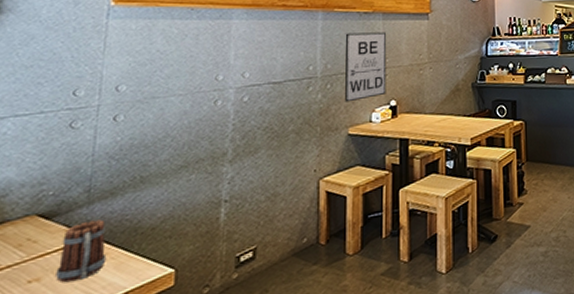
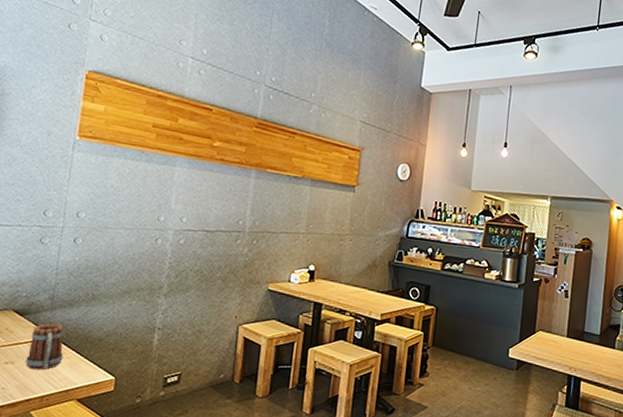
wall art: present [345,32,387,102] -> none [268,194,313,260]

